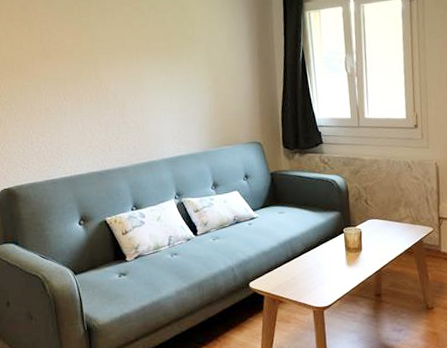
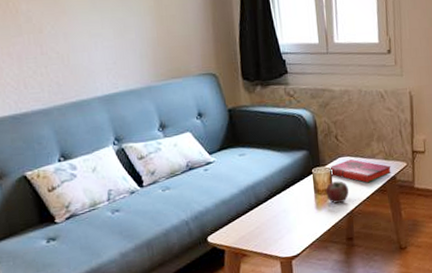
apple: none [356,241,378,261] -> present [326,181,349,203]
hardback book: none [359,221,418,245] -> present [328,159,391,183]

